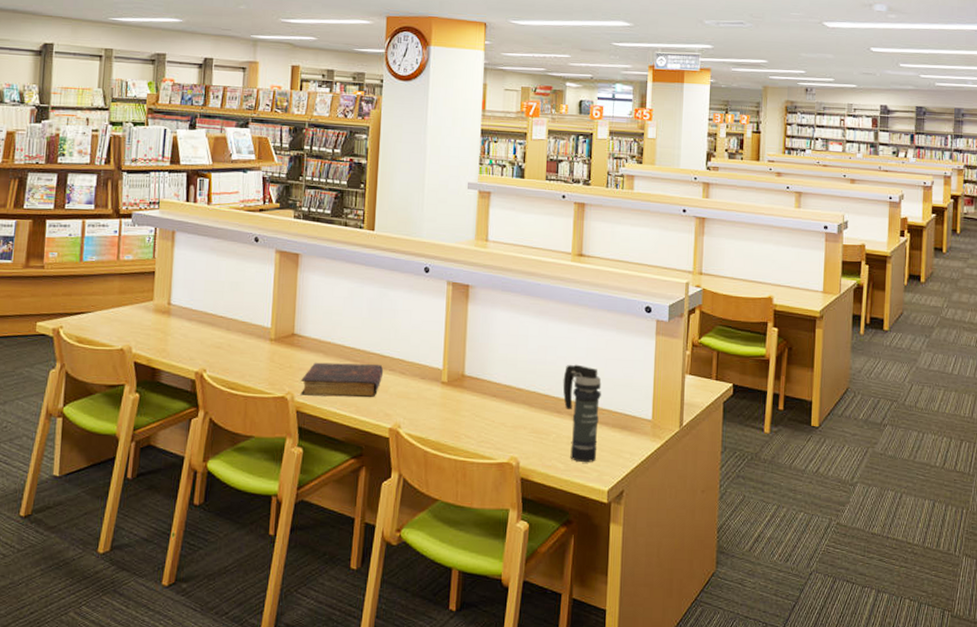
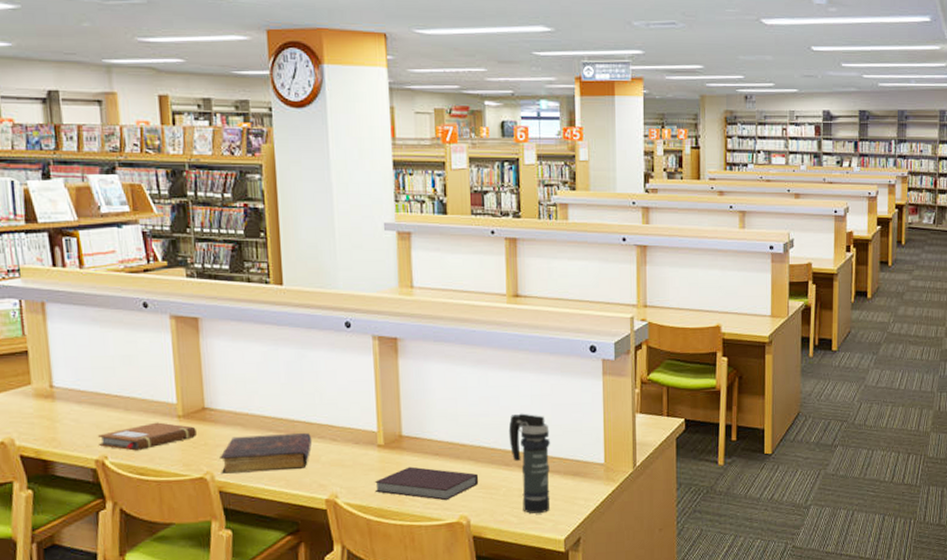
notebook: none [201,343,284,367] -> present [98,422,196,451]
notebook: none [434,405,532,441] -> present [374,466,479,501]

